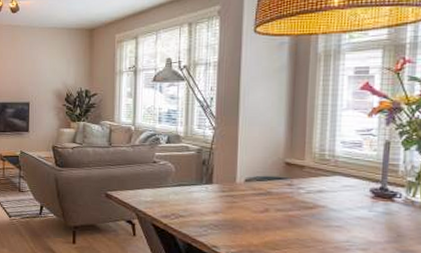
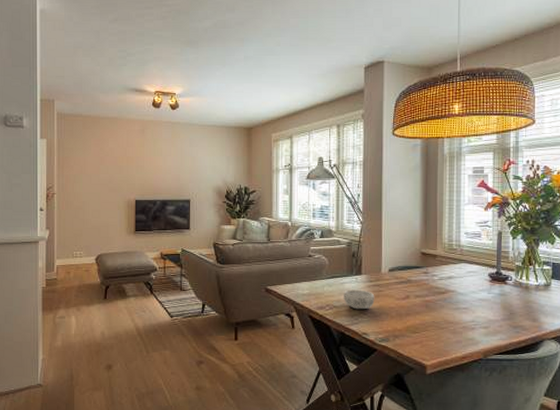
decorative bowl: none [191,199,228,221] -> present [344,289,375,310]

